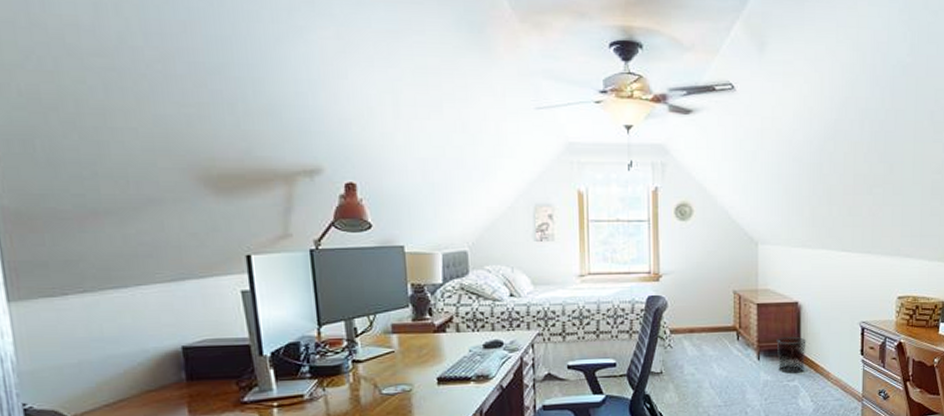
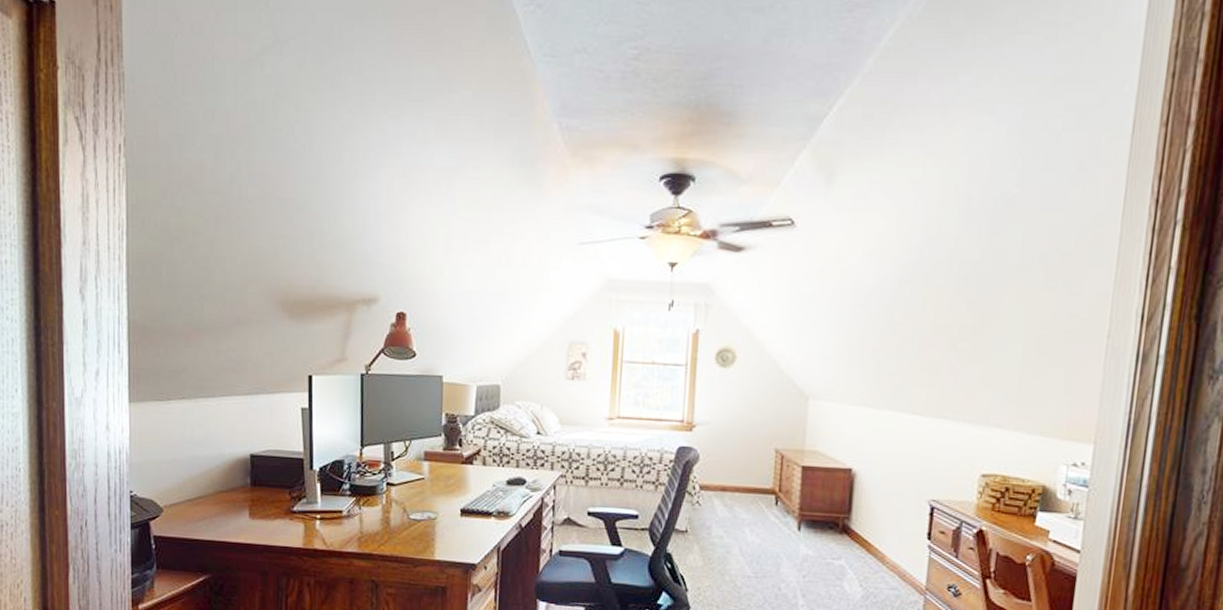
waste bin: present [776,336,806,374] -> none [822,507,859,551]

